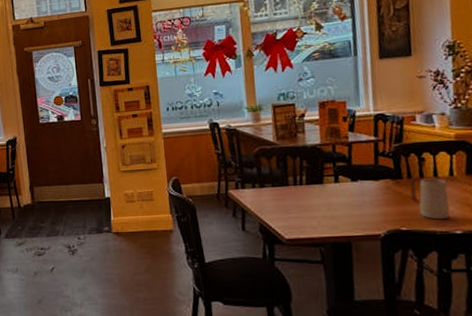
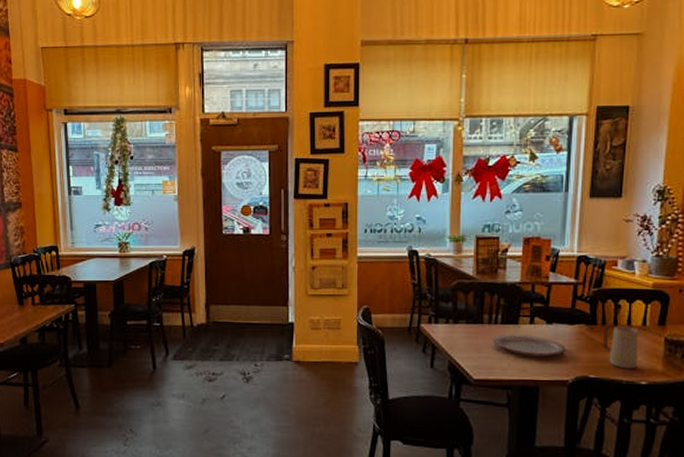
plate: none [300,192,374,214] -> present [493,333,566,357]

